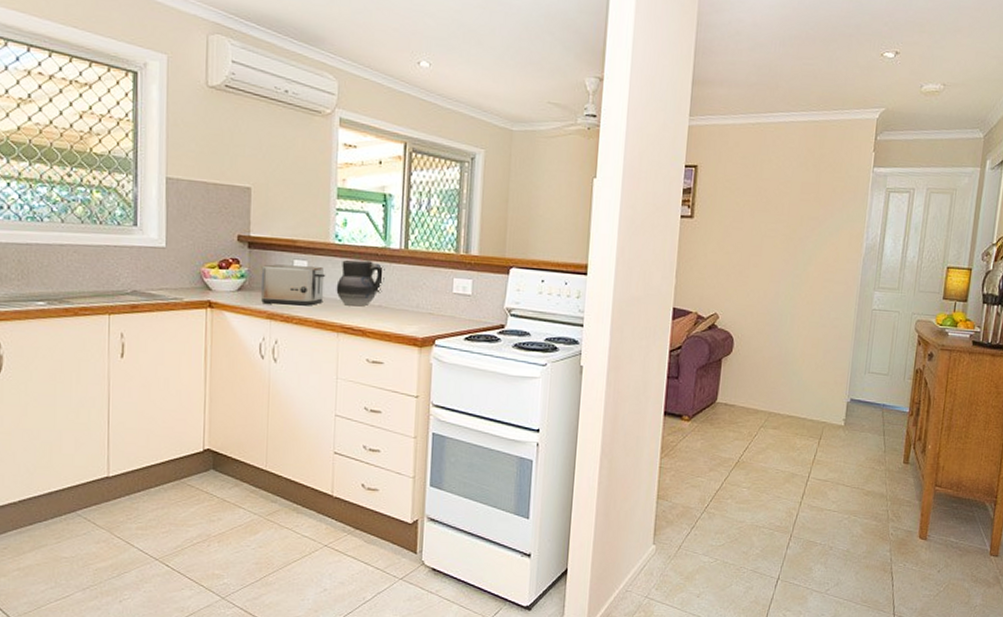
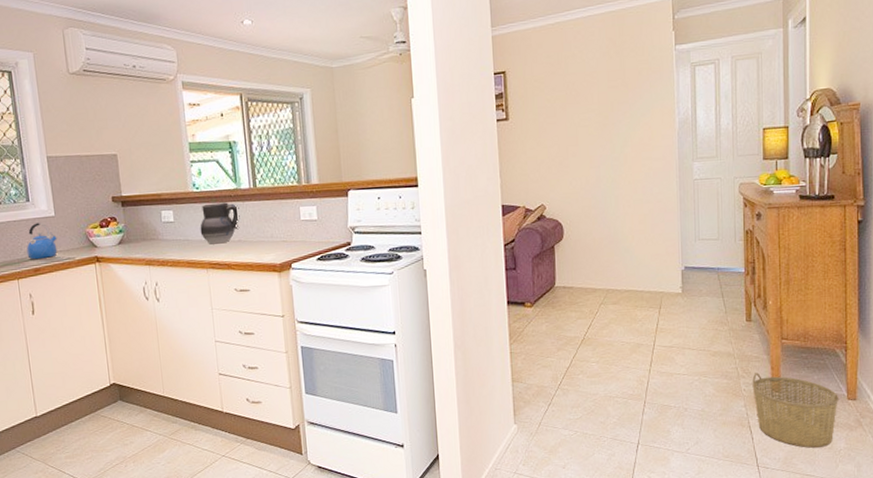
kettle: none [125,252,165,295] -> present [26,222,58,260]
toaster: present [260,264,326,306] -> none [135,214,191,252]
basket: none [899,518,983,601] -> present [752,373,840,448]

